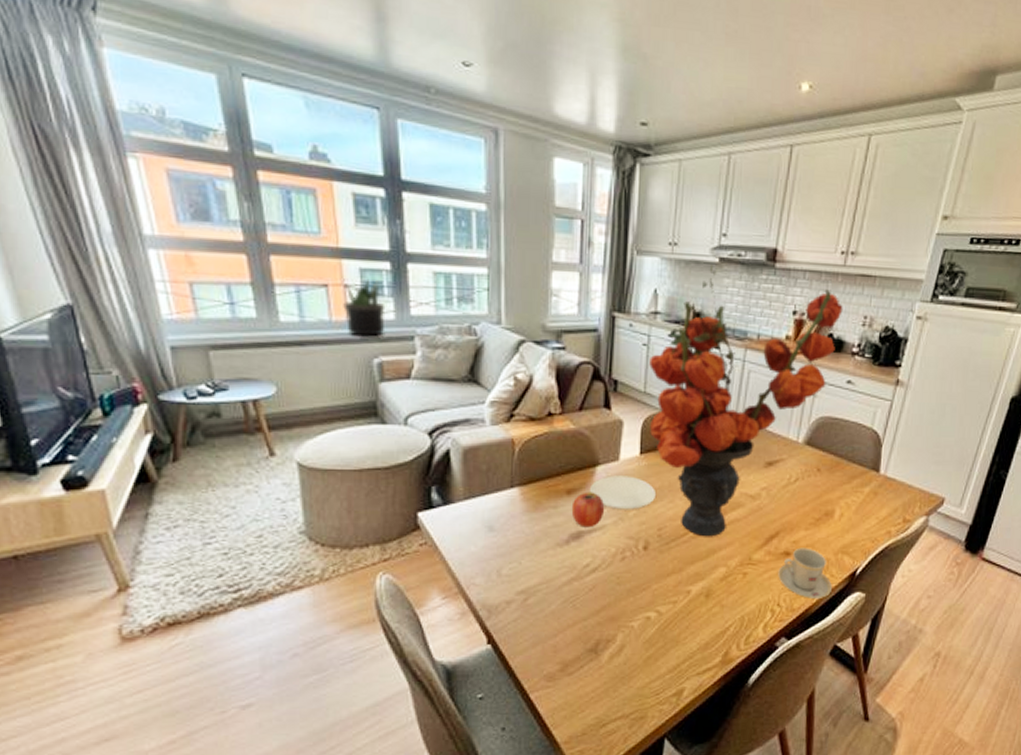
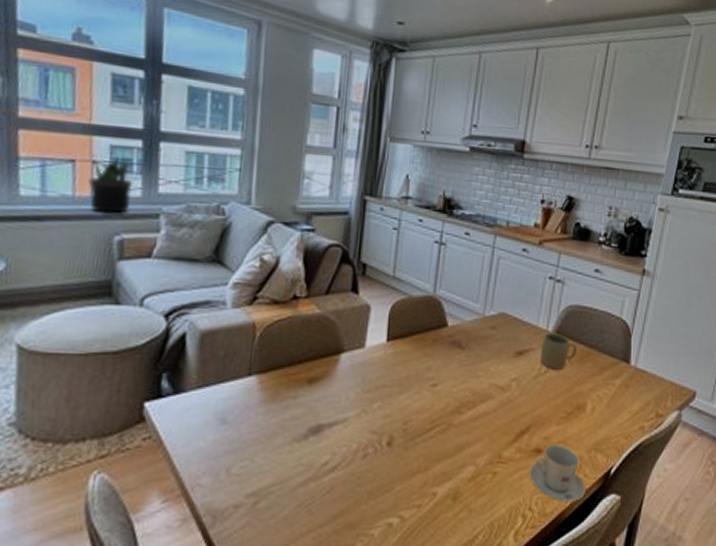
fruit: present [571,492,605,528] -> none [311,381,348,421]
plate: present [590,475,657,510] -> none [333,363,403,402]
bouquet: present [649,264,843,536] -> none [398,153,589,431]
mug: none [790,444,828,479] -> present [541,333,578,370]

